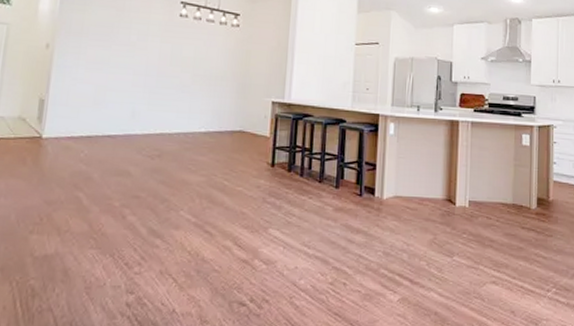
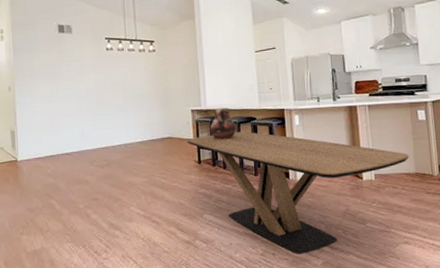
dining table: none [260,134,508,287] -> present [186,131,409,254]
ceramic pot: none [290,103,323,142] -> present [210,107,237,140]

